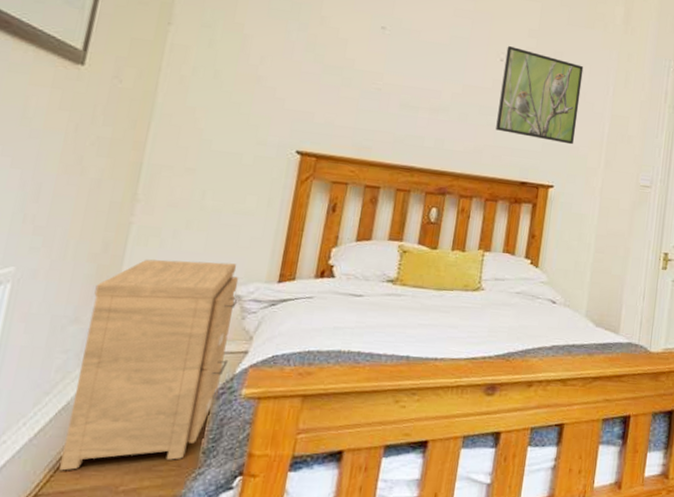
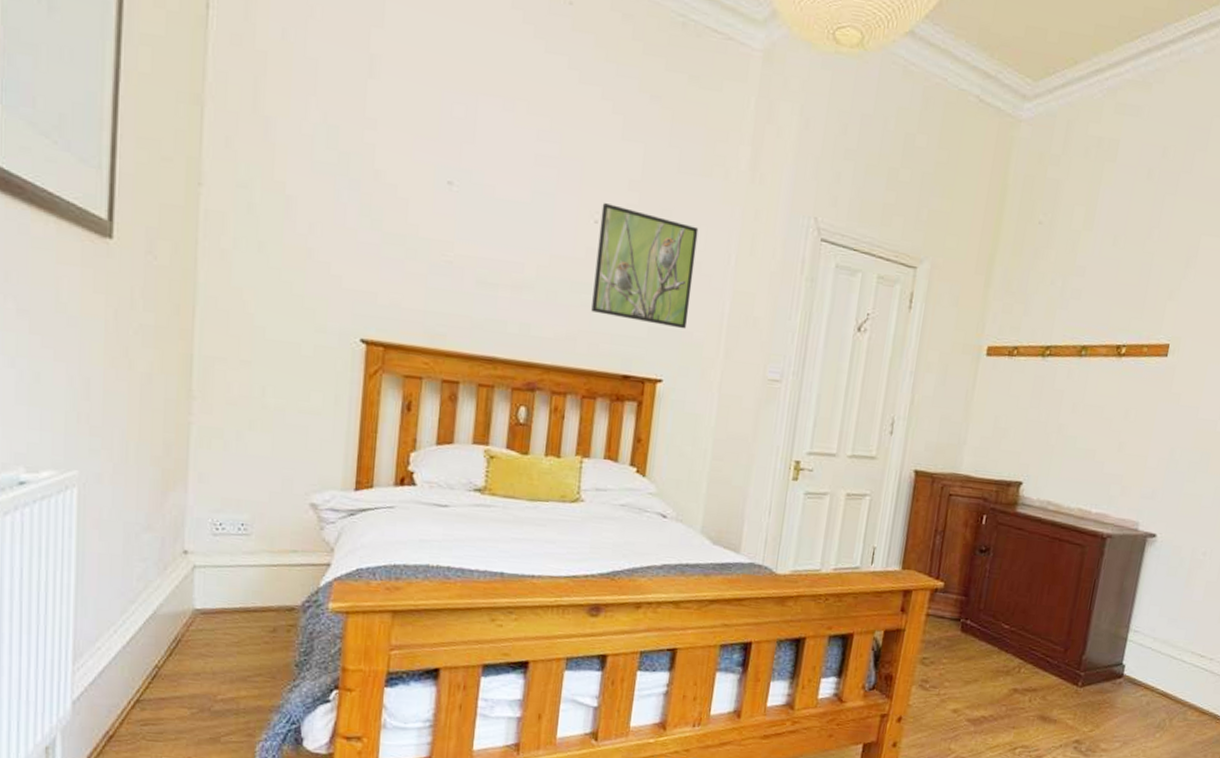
side table: present [59,259,240,471] -> none [157,463,316,678]

